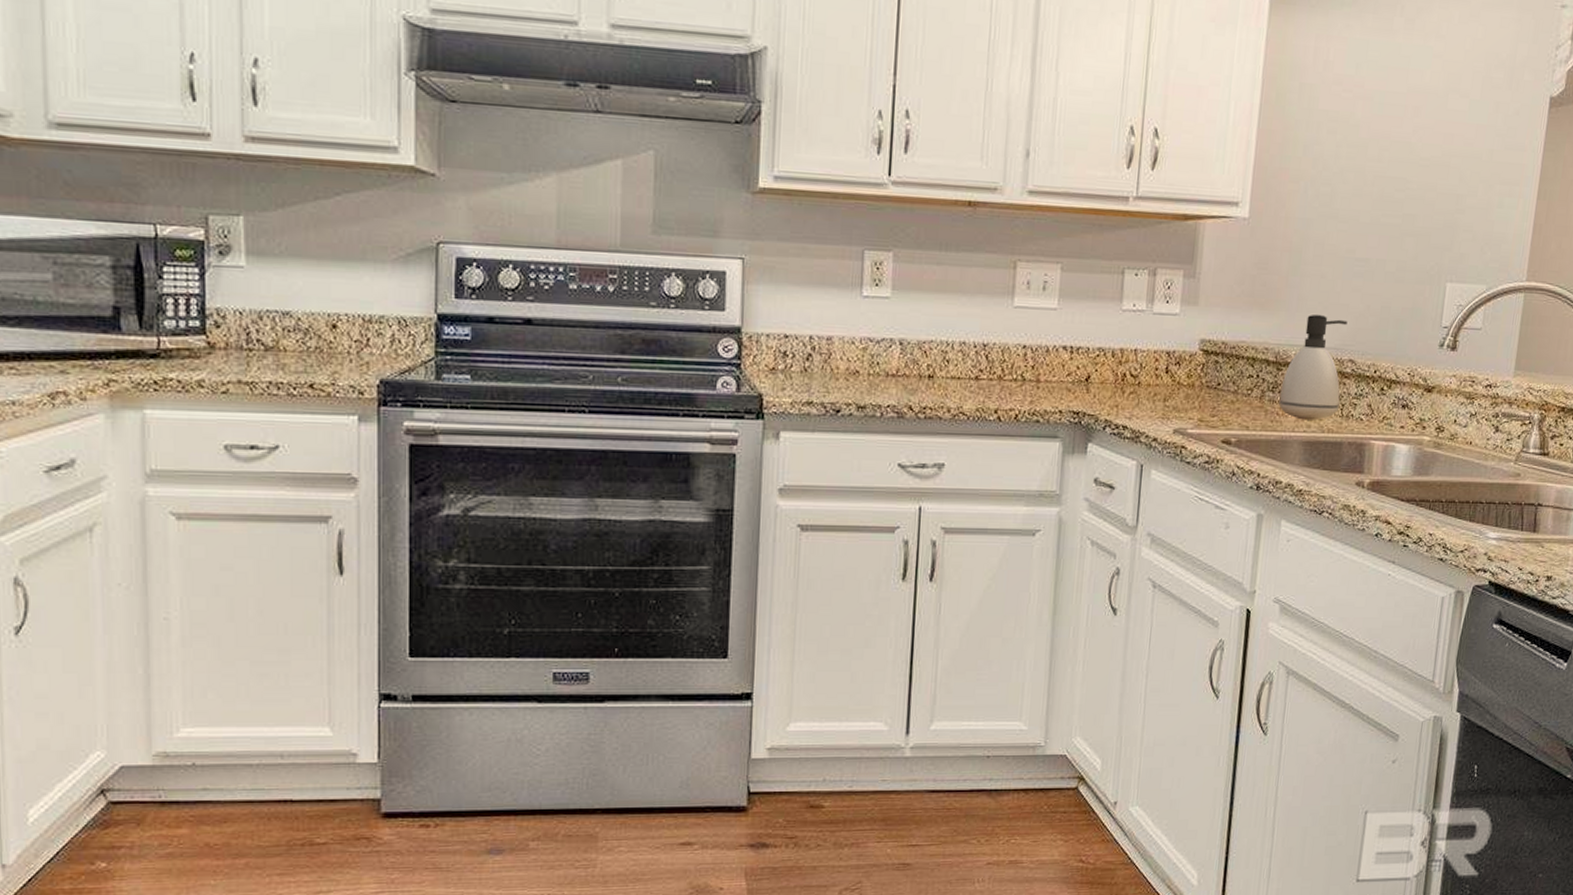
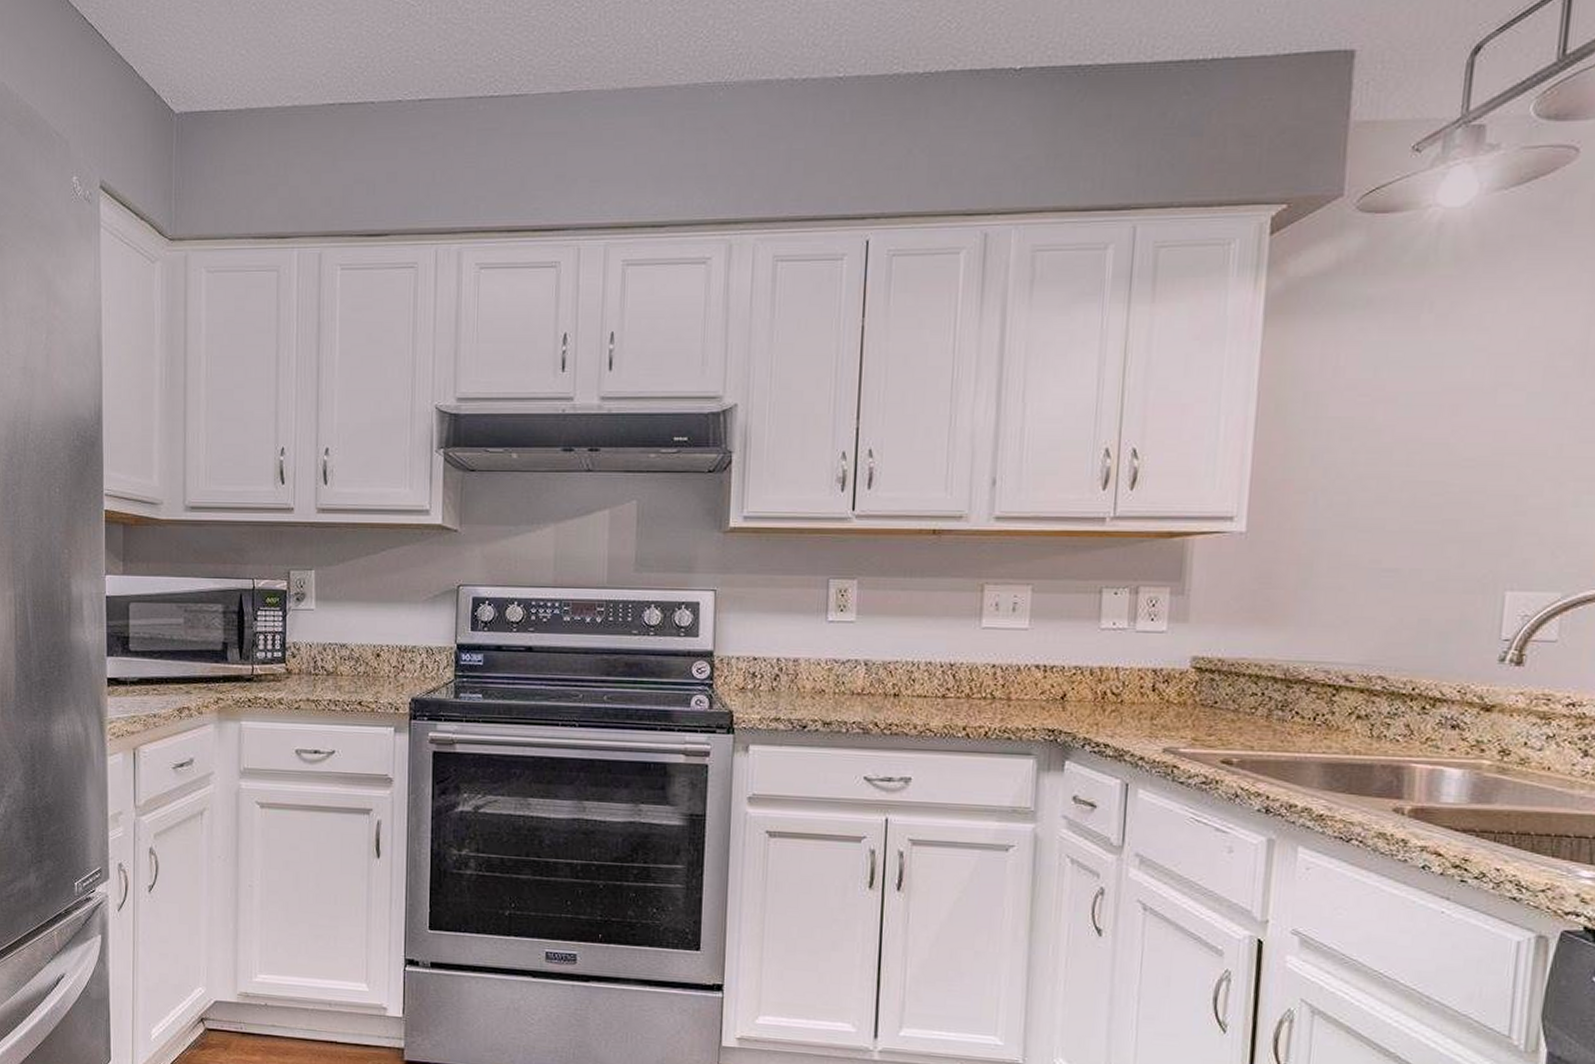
soap dispenser: present [1279,314,1348,421] -> none [1290,628,1375,741]

